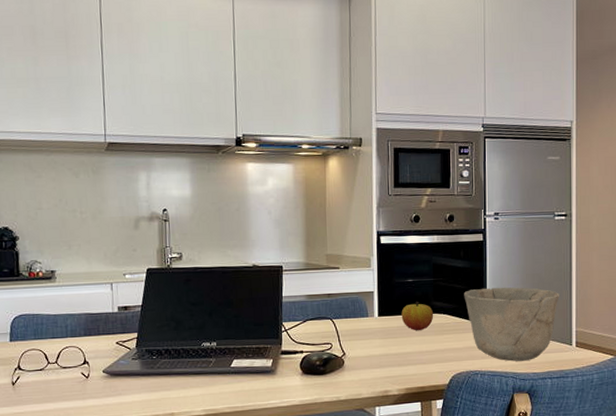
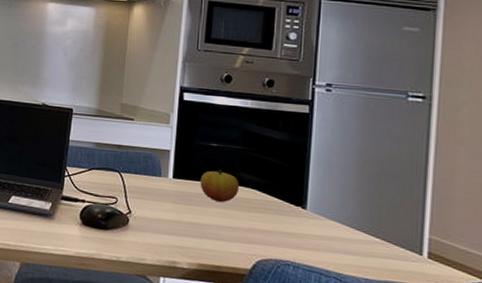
ceramic bowl: present [464,287,560,362] -> none [279,166,410,263]

